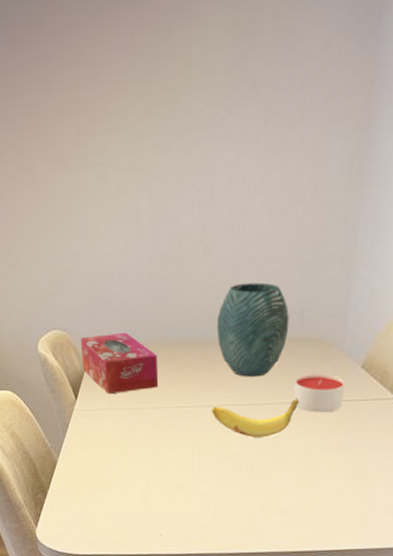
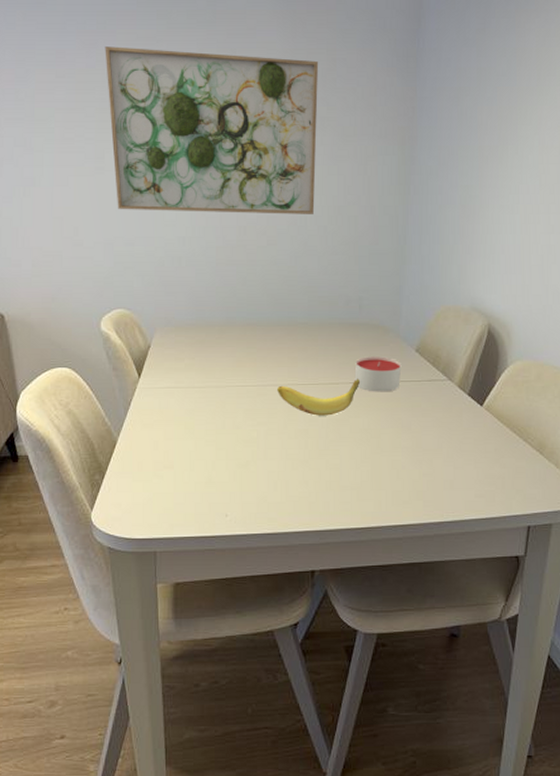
wall art: none [32,31,263,225] -> present [105,46,319,214]
tissue box: present [80,332,159,395] -> none [145,313,225,373]
vase: present [216,282,289,377] -> none [281,272,349,358]

